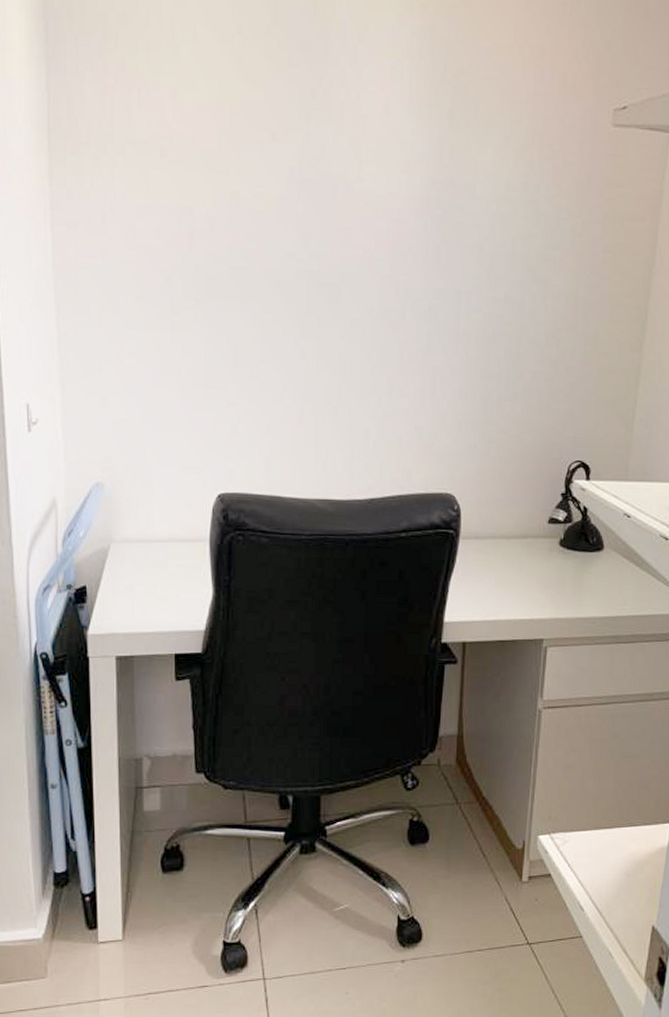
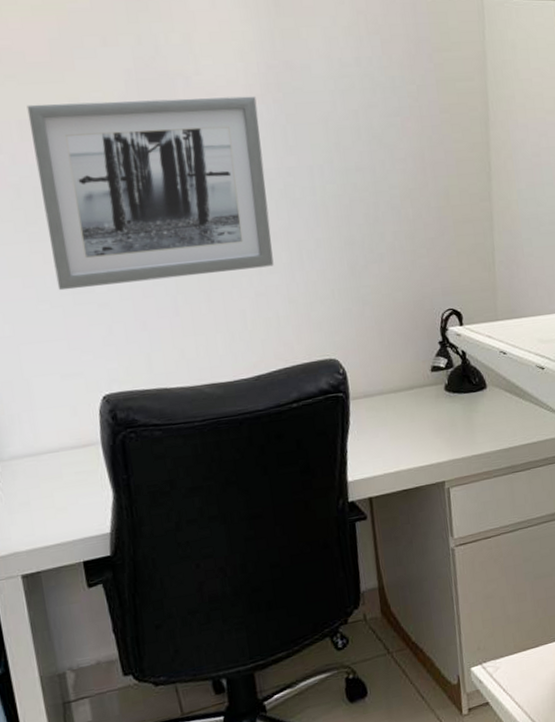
wall art: none [189,192,414,389] -> present [27,96,274,291]

